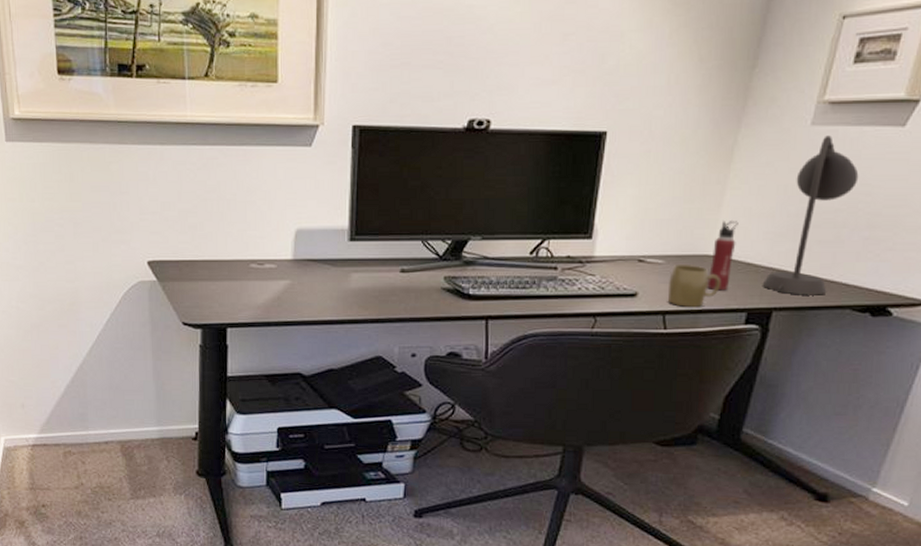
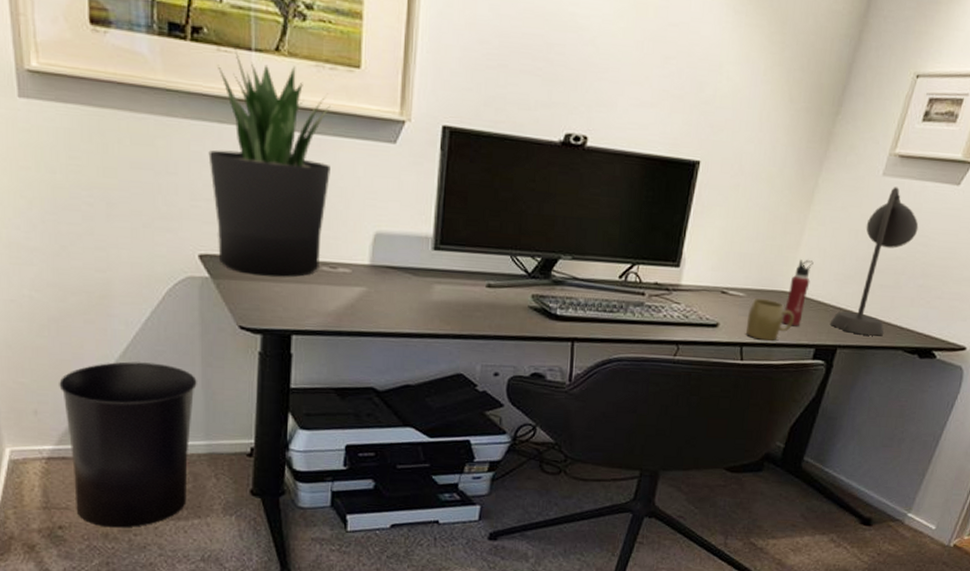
waste bin: none [40,359,149,506] -> present [59,361,197,528]
planter: none [153,75,255,275] -> present [208,43,331,276]

